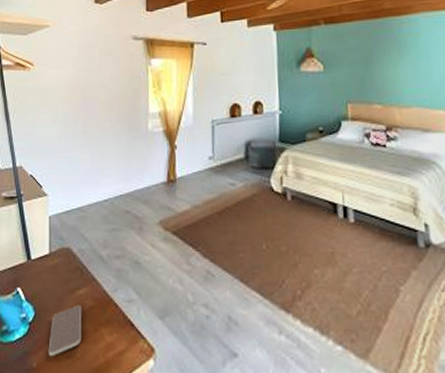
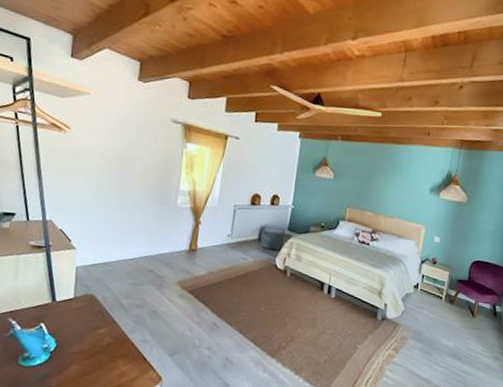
smartphone: present [48,305,81,357] -> none [67,341,100,380]

